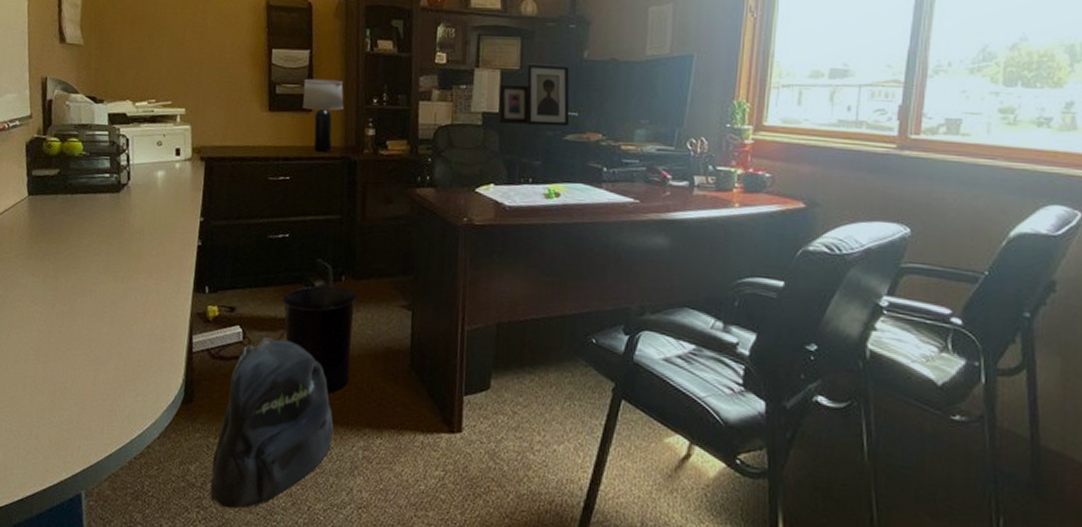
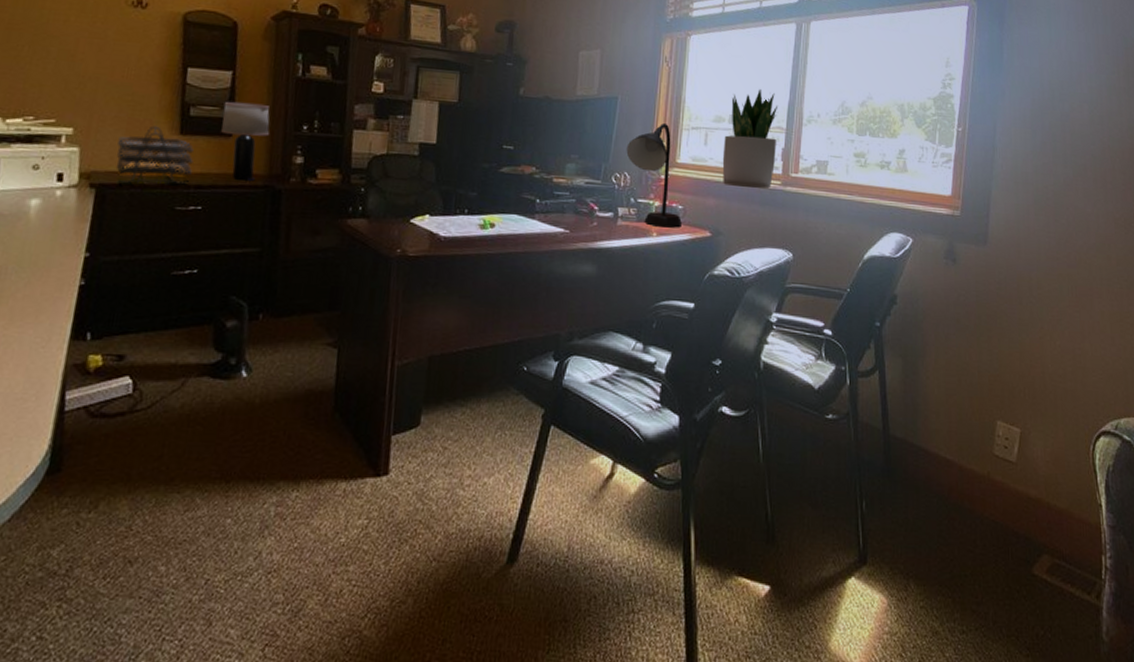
backpack: present [210,336,334,509] -> none [77,386,242,596]
file organizer: none [219,104,281,158] -> present [116,125,194,185]
waste bin: present [282,285,357,393] -> none [185,325,276,446]
picture frame: present [498,83,529,124] -> none [435,115,467,156]
picture frame: present [526,63,570,127] -> none [464,97,506,159]
desk lamp: none [703,82,769,198] -> present [626,123,682,228]
planter: none [820,37,893,154] -> present [722,89,777,189]

